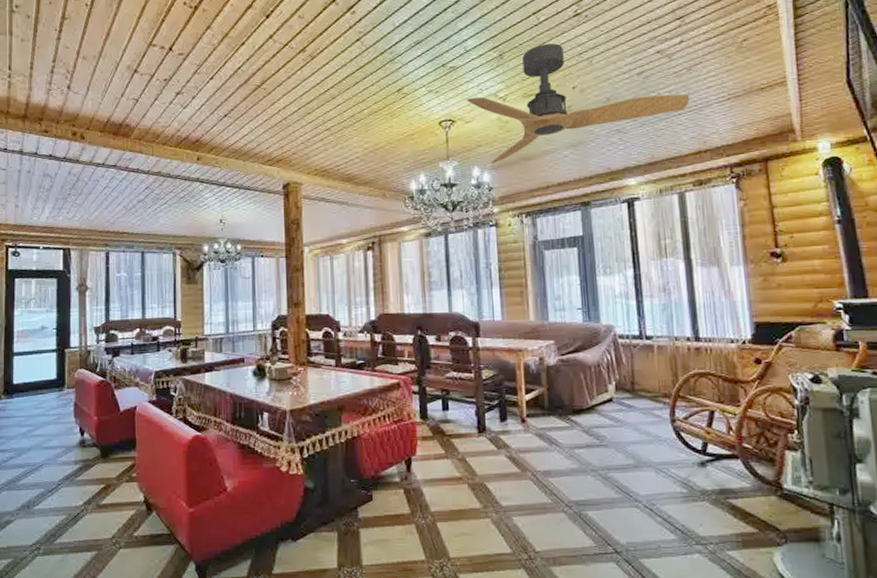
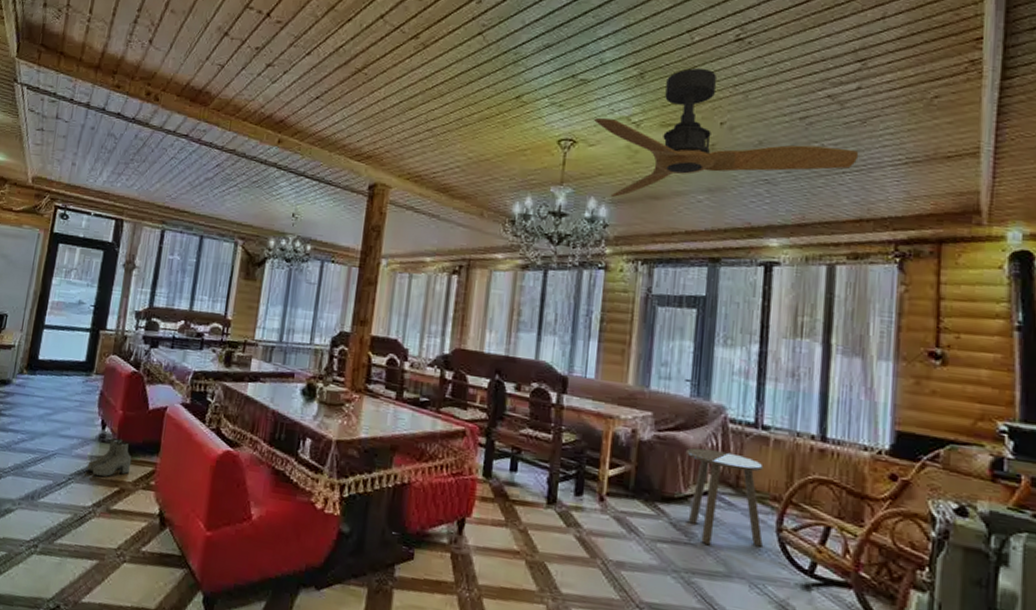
boots: none [73,441,113,478] -> present [87,438,132,477]
side table: none [586,363,661,443] -> present [685,447,764,546]

